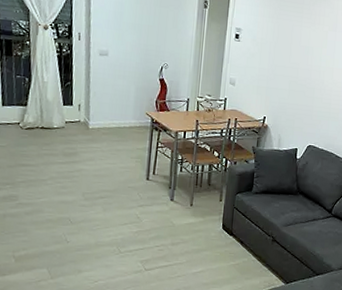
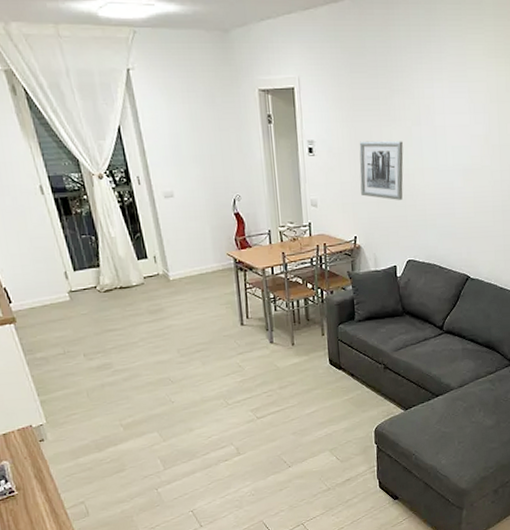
wall art: none [276,36,319,92] -> present [359,140,404,200]

